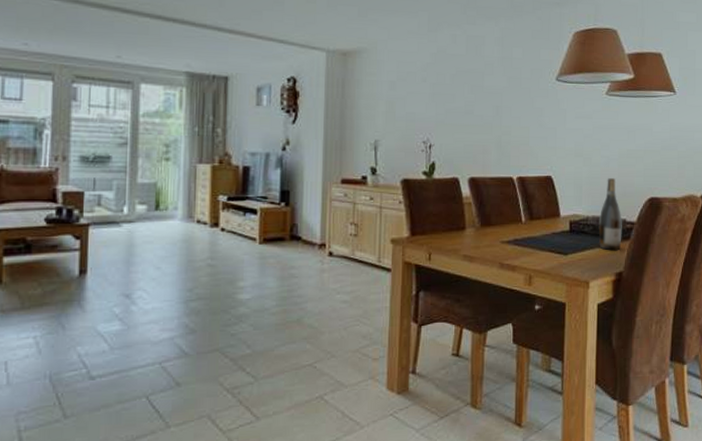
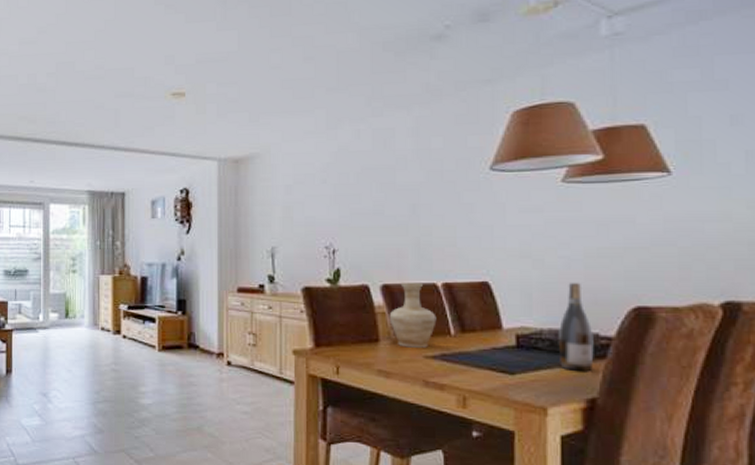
vase: none [474,176,512,234] -> present [389,282,437,348]

